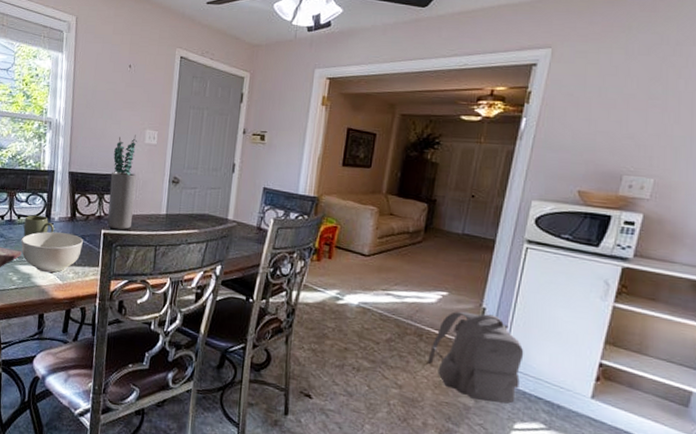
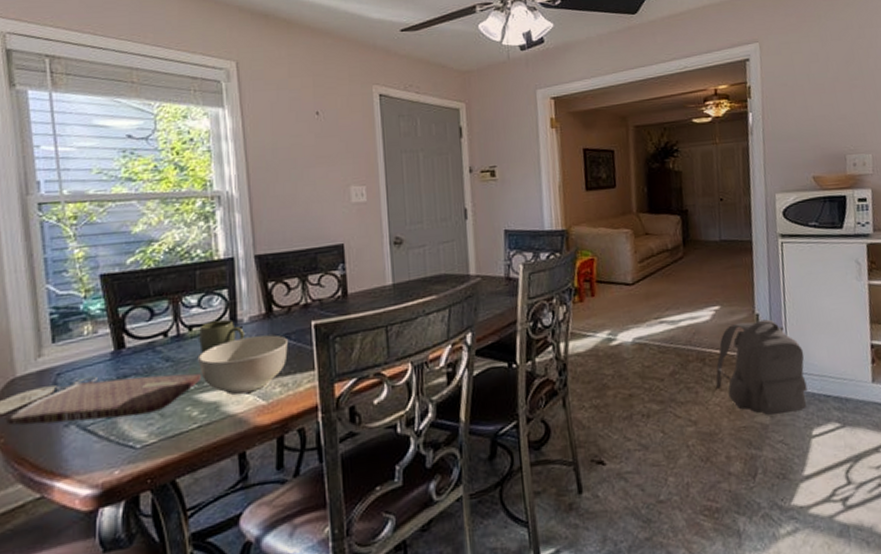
vase: present [107,134,138,231] -> none [312,194,351,318]

